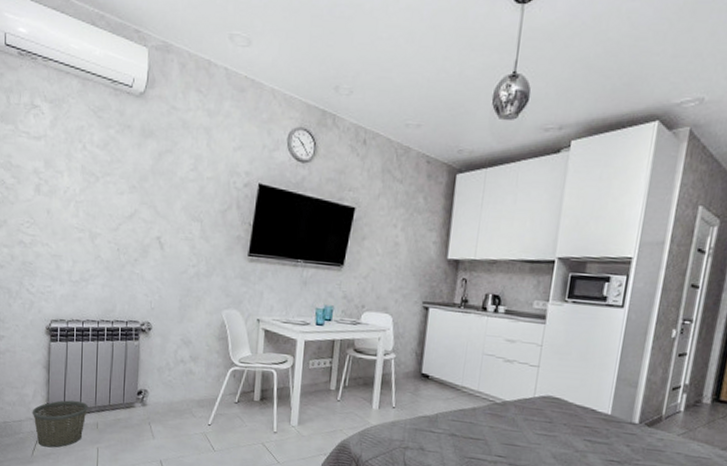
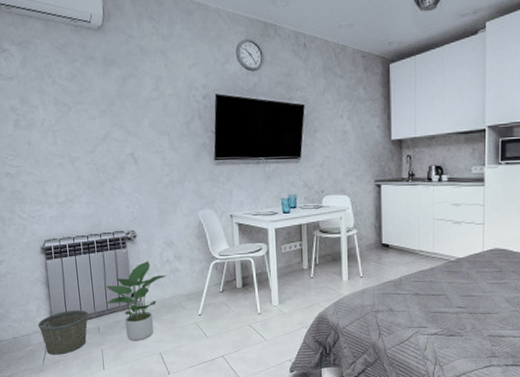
potted plant: none [109,357,180,444] -> present [106,261,168,341]

